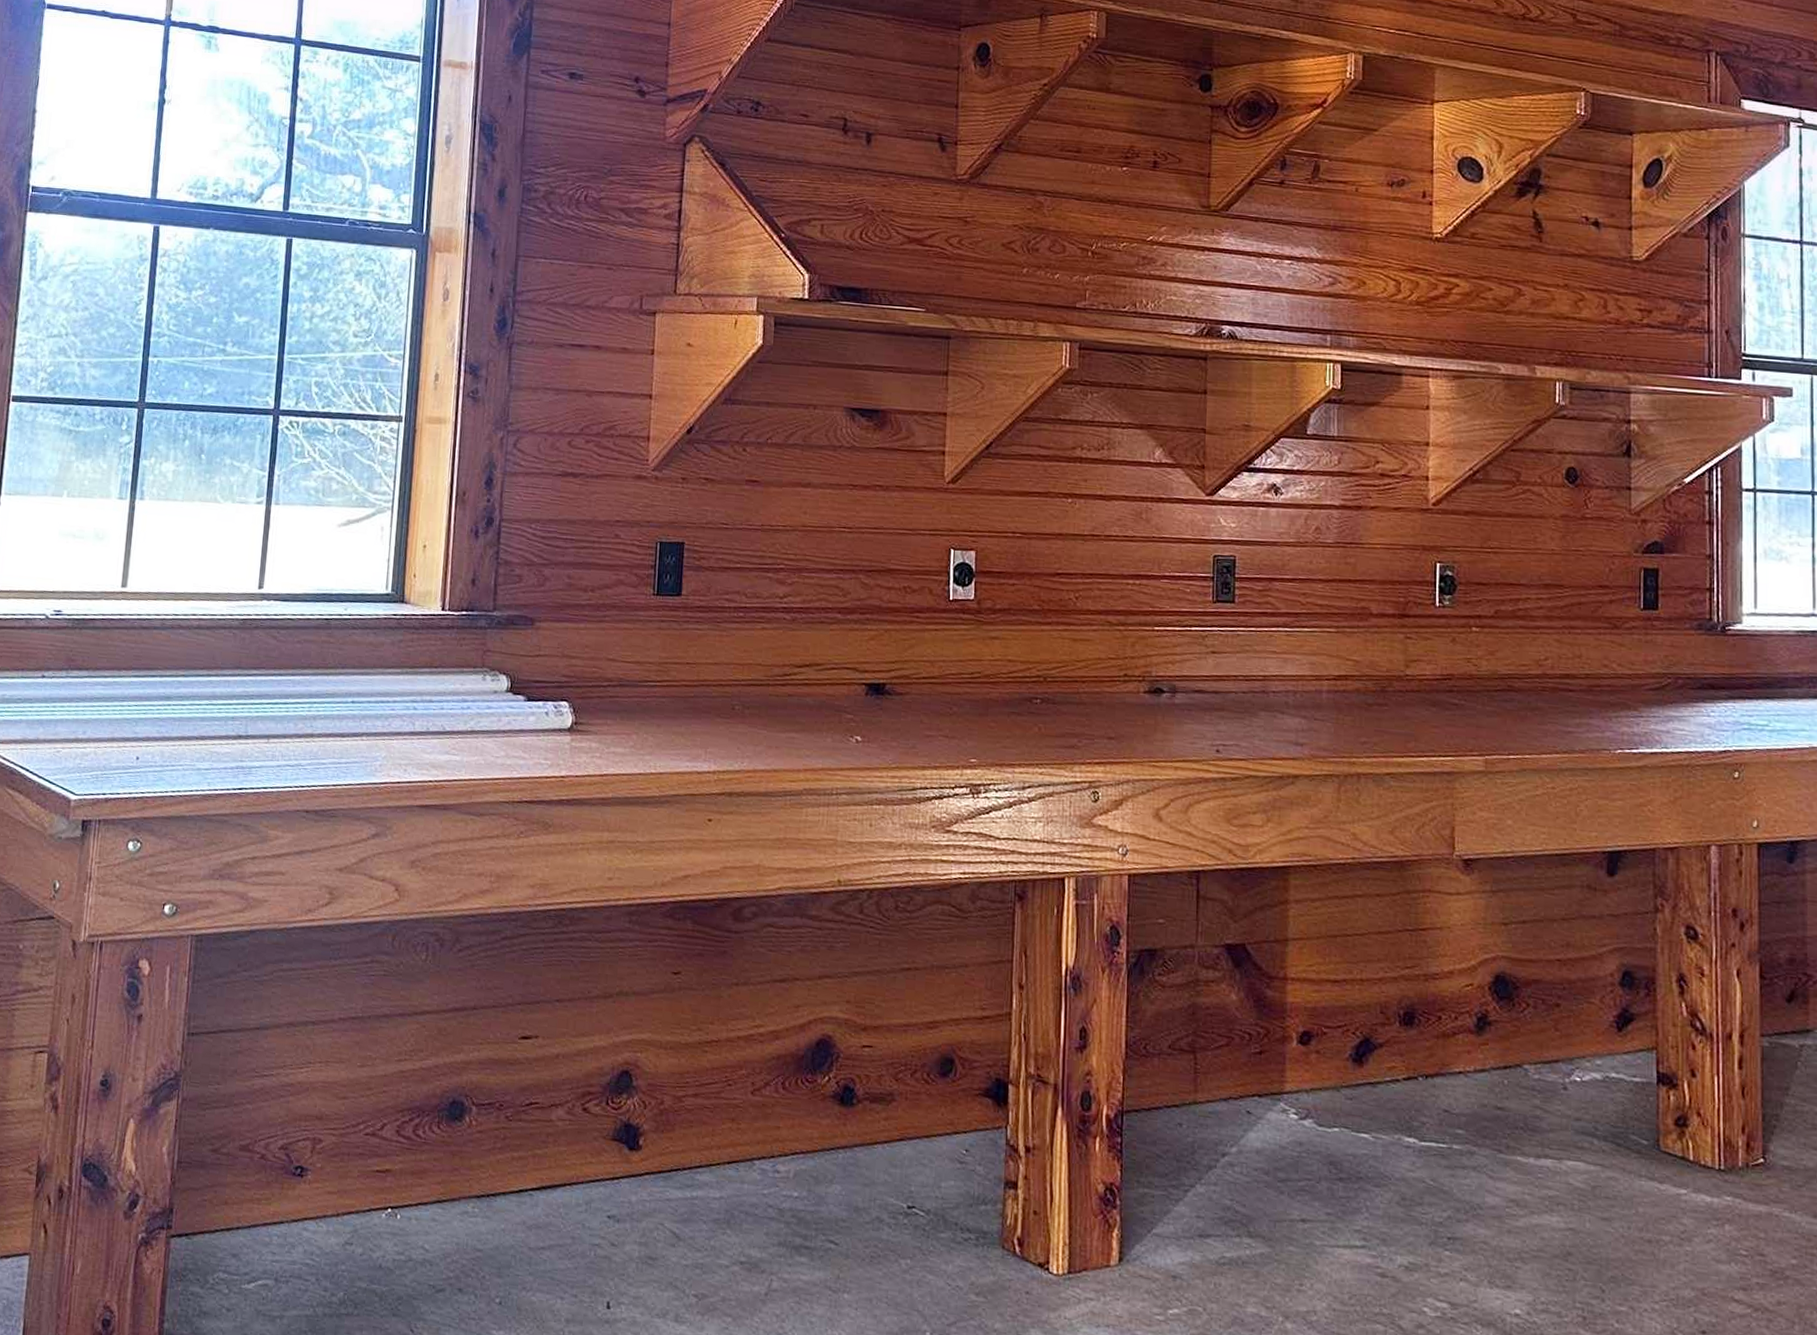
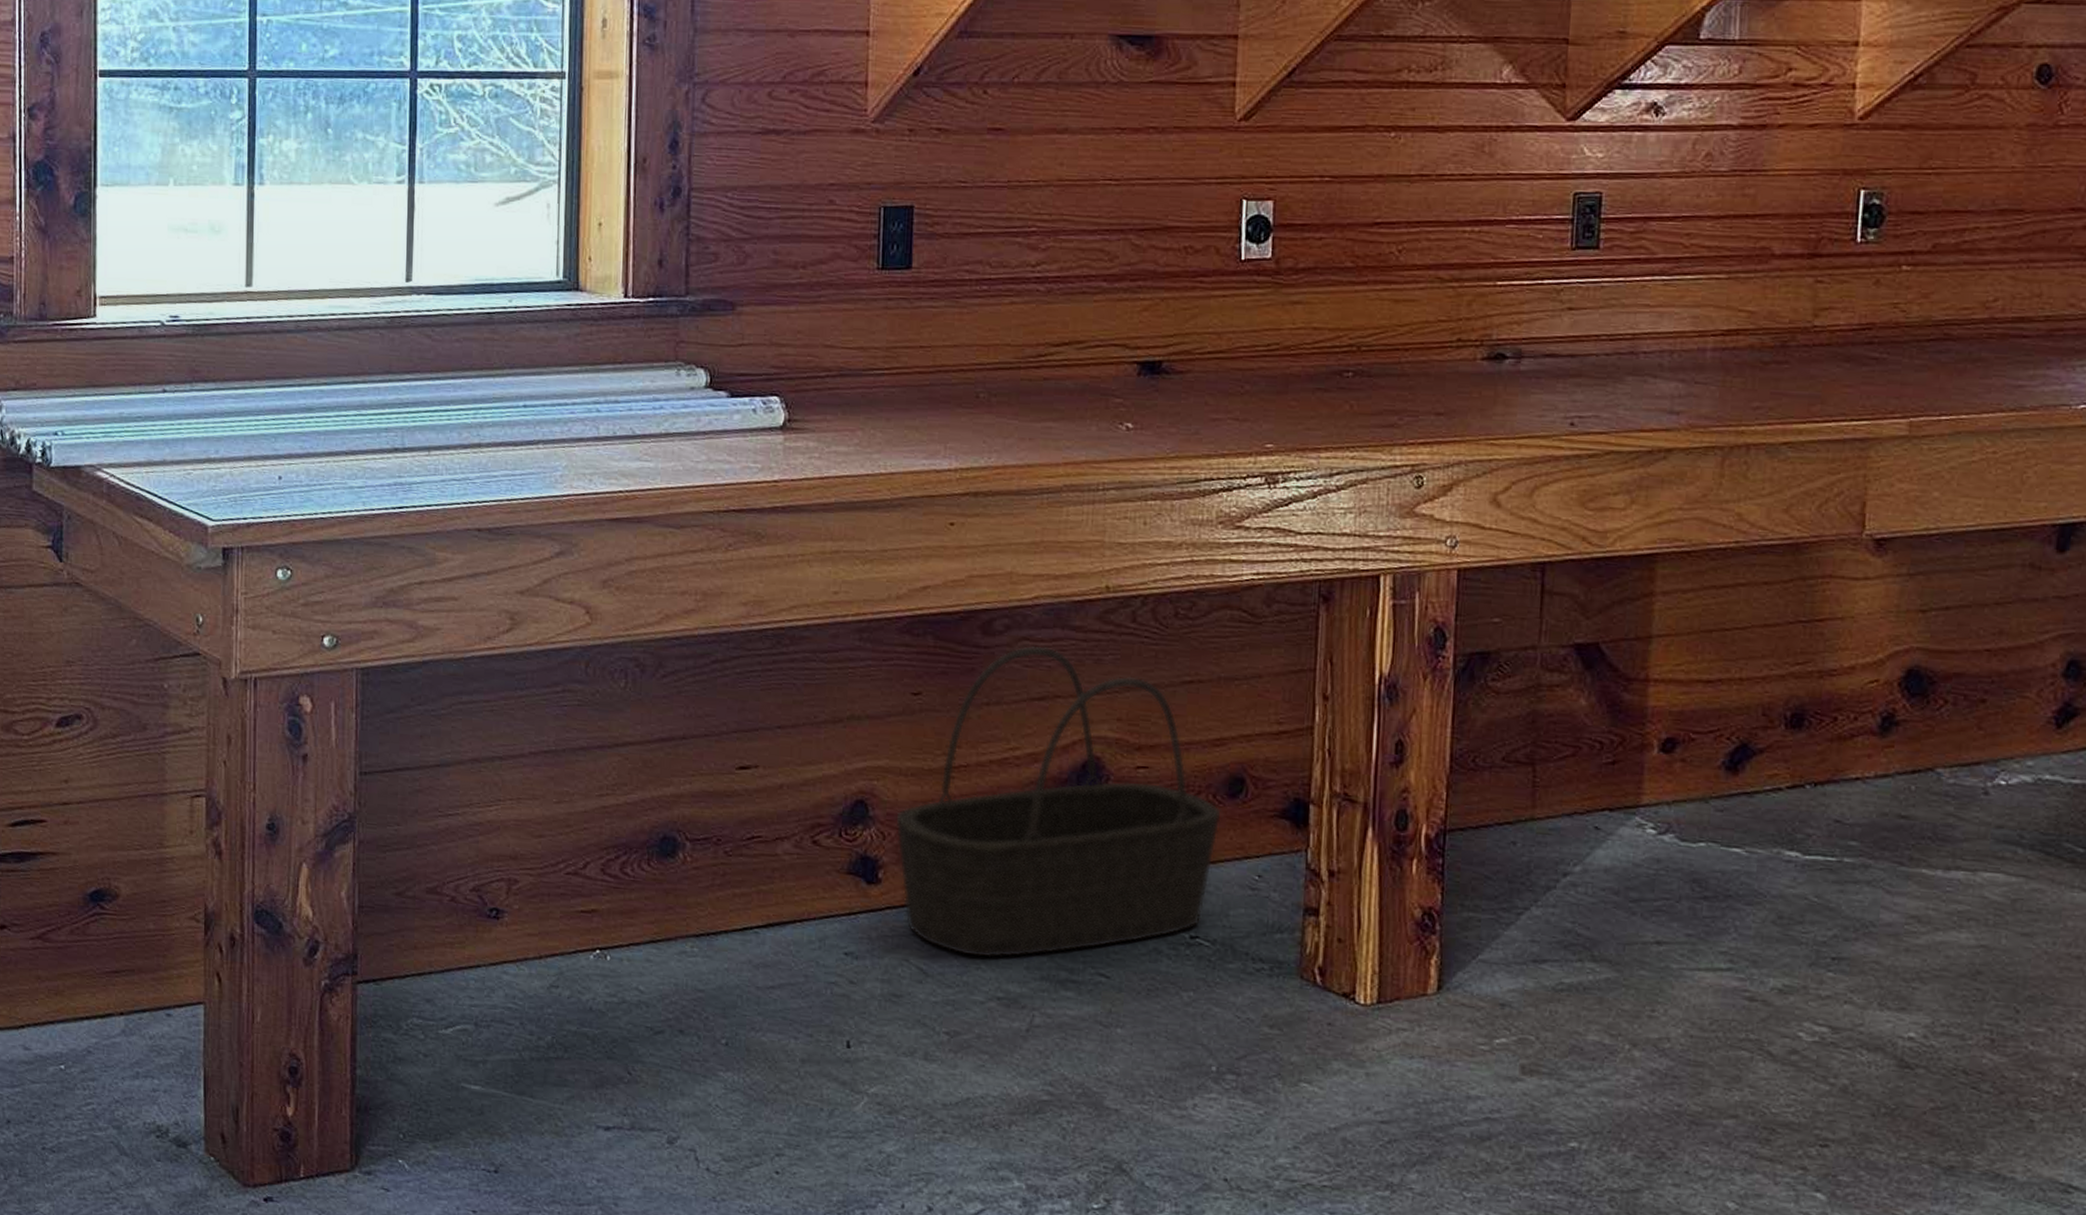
basket: none [654,931,935,1224] -> present [894,645,1223,958]

